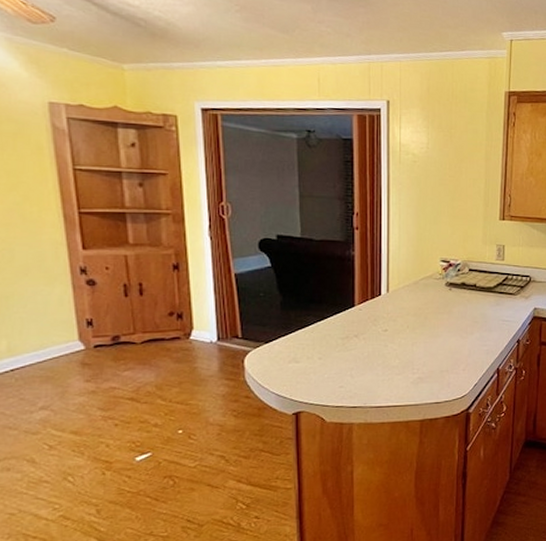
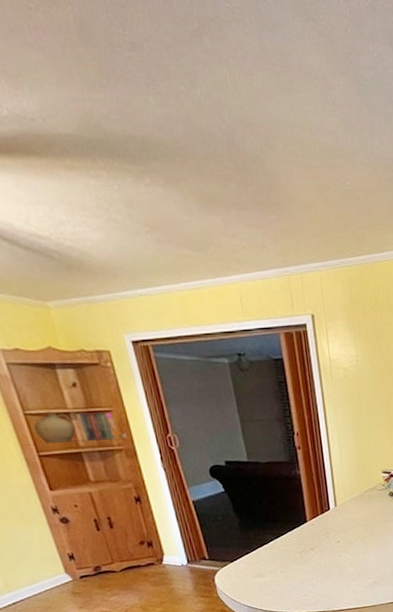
ceramic jug: none [80,168,126,201] -> present [33,411,77,443]
books: none [129,173,179,204] -> present [76,411,128,441]

